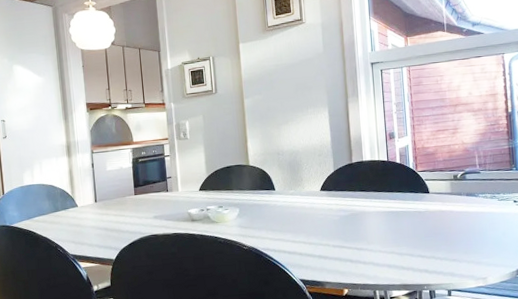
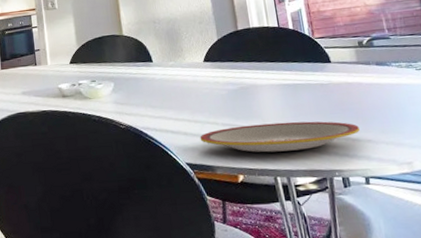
plate: none [313,243,448,270] -> present [200,121,361,153]

